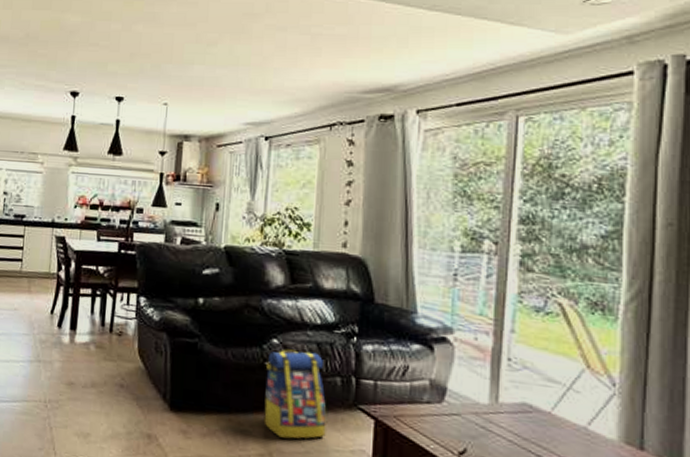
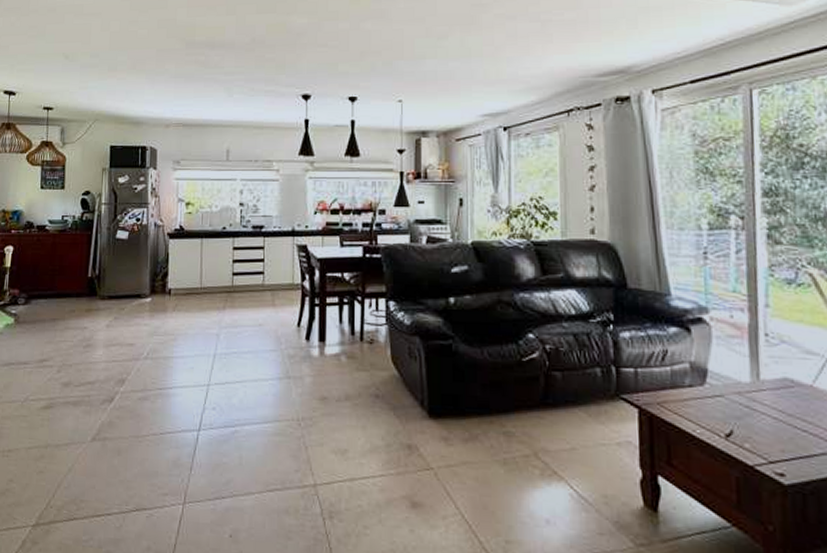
backpack: present [263,349,327,439] -> none [524,343,590,436]

